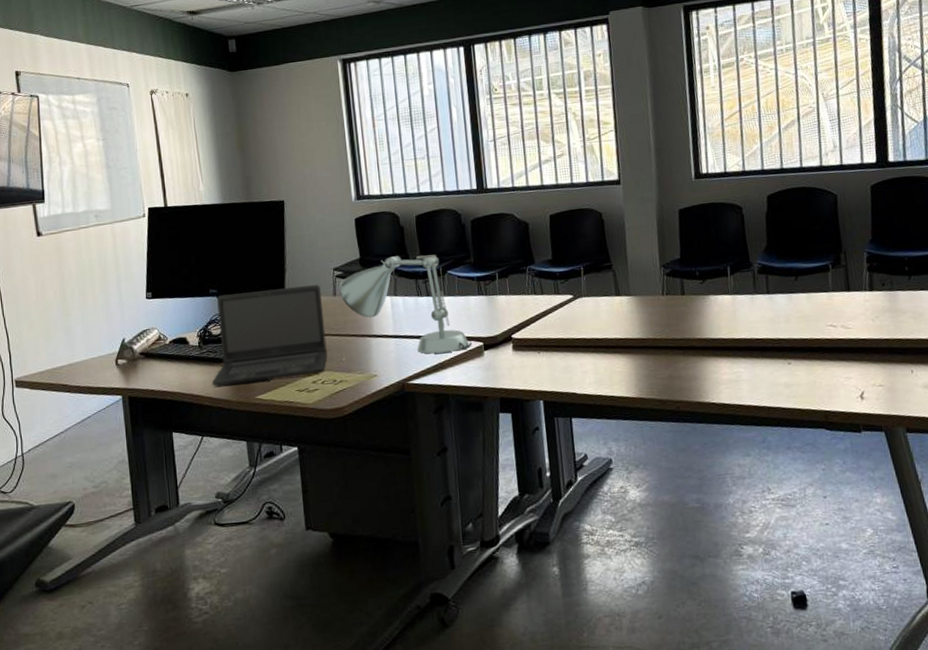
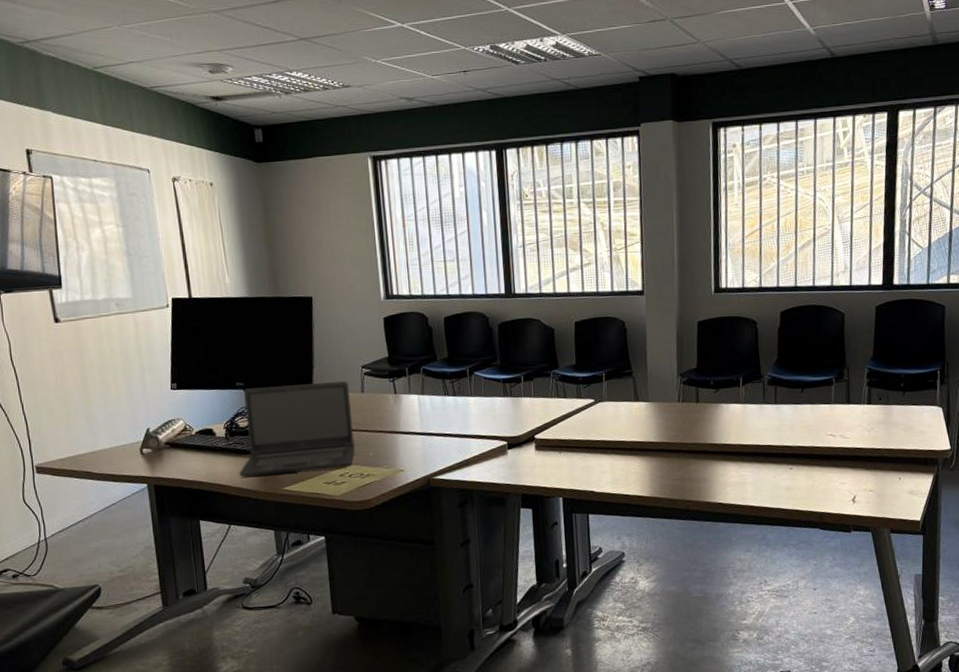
desk lamp: present [339,254,472,354] -> none [367,355,496,451]

